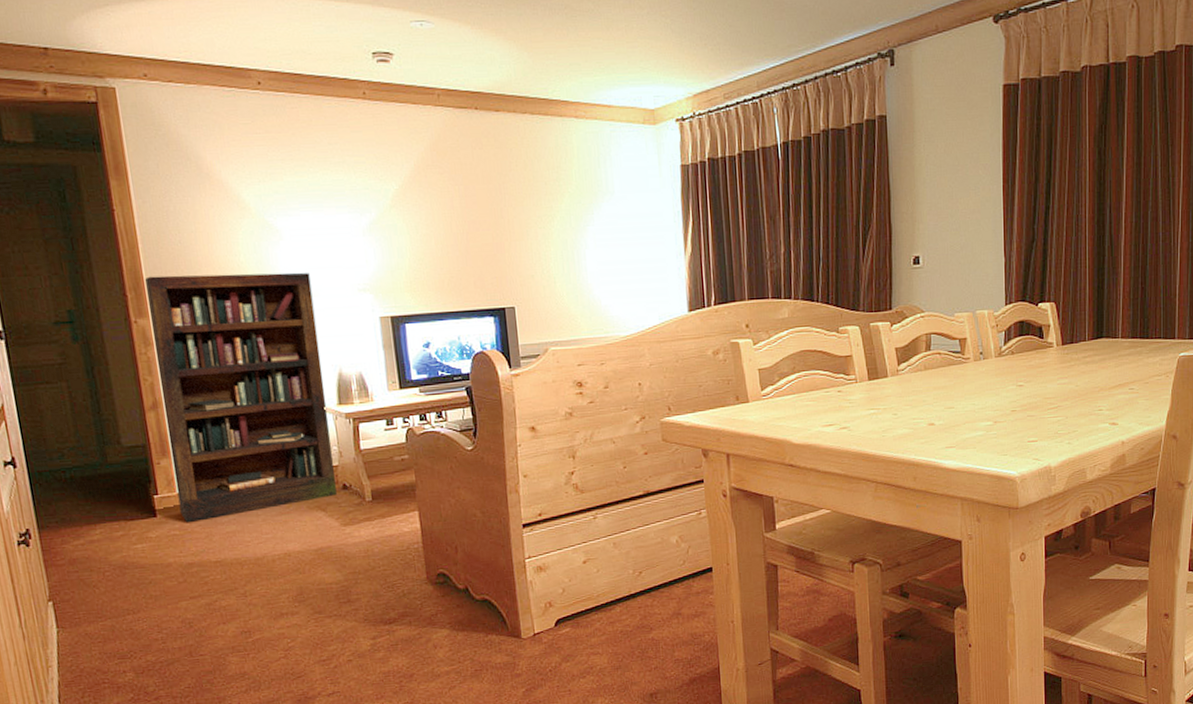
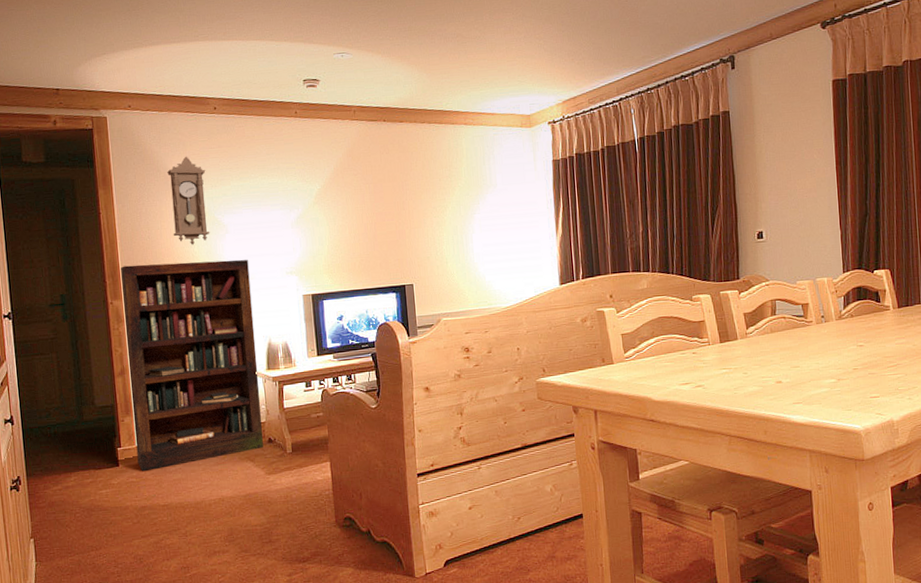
pendulum clock: none [200,142,260,253] -> present [167,156,210,245]

